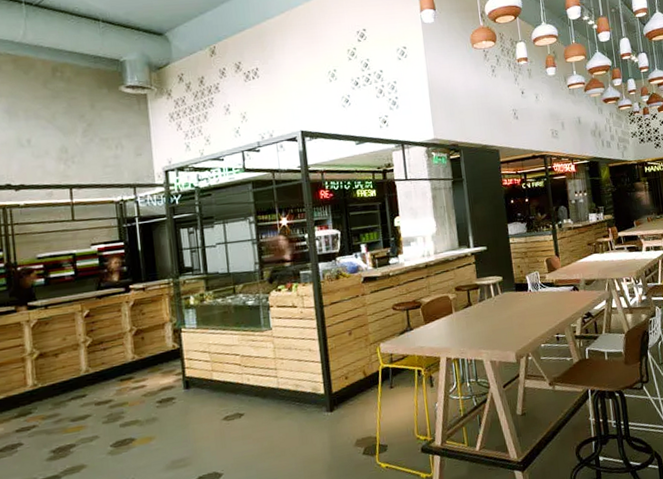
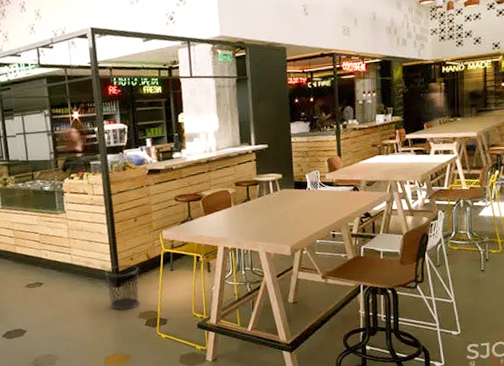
waste bin: none [316,384,357,440] -> present [104,264,140,310]

